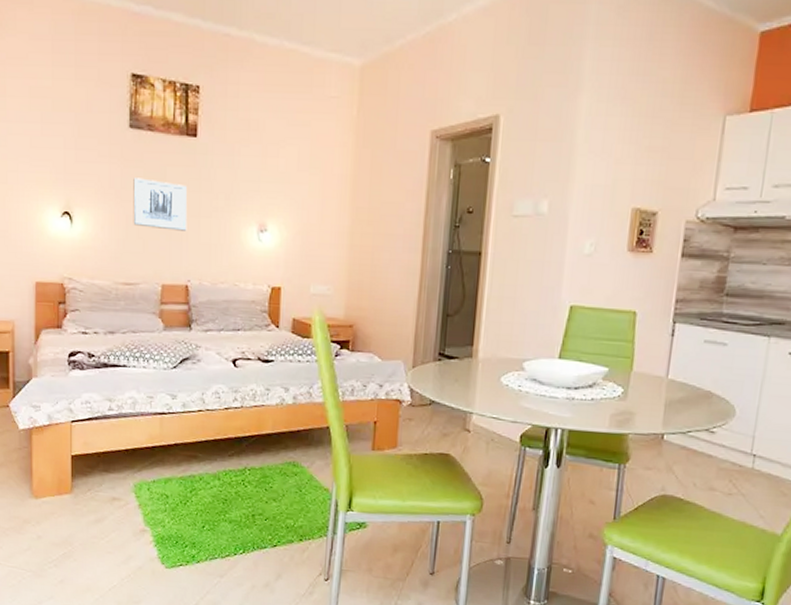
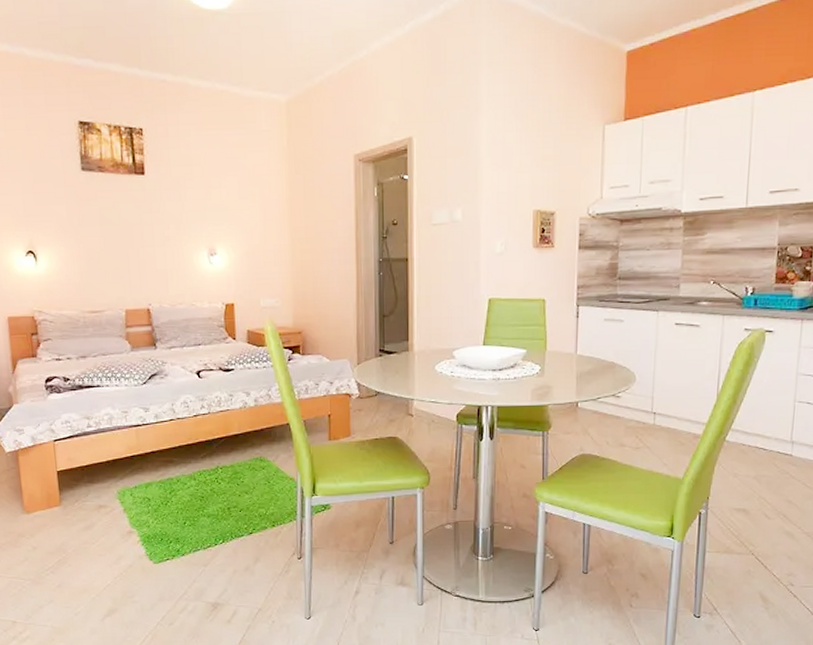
wall art: present [133,178,188,231] -> none [90,215,144,261]

